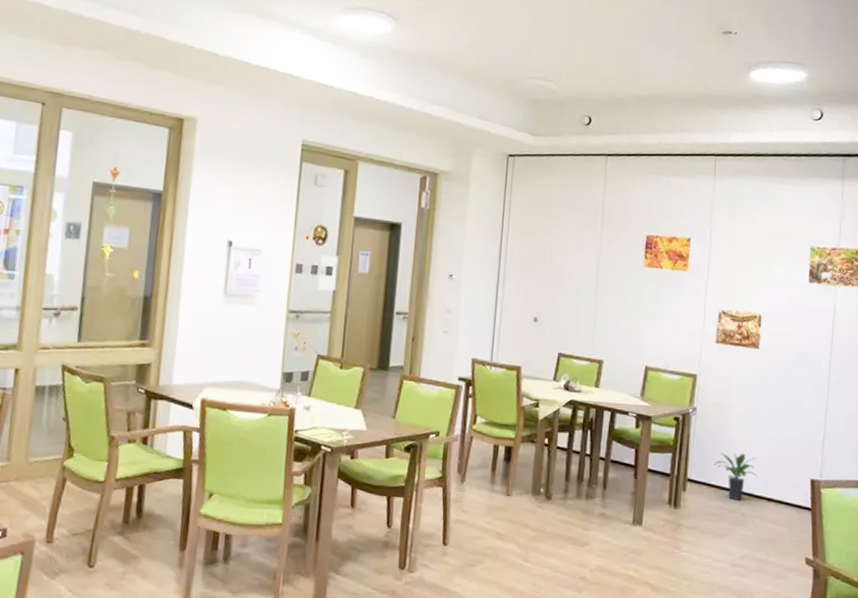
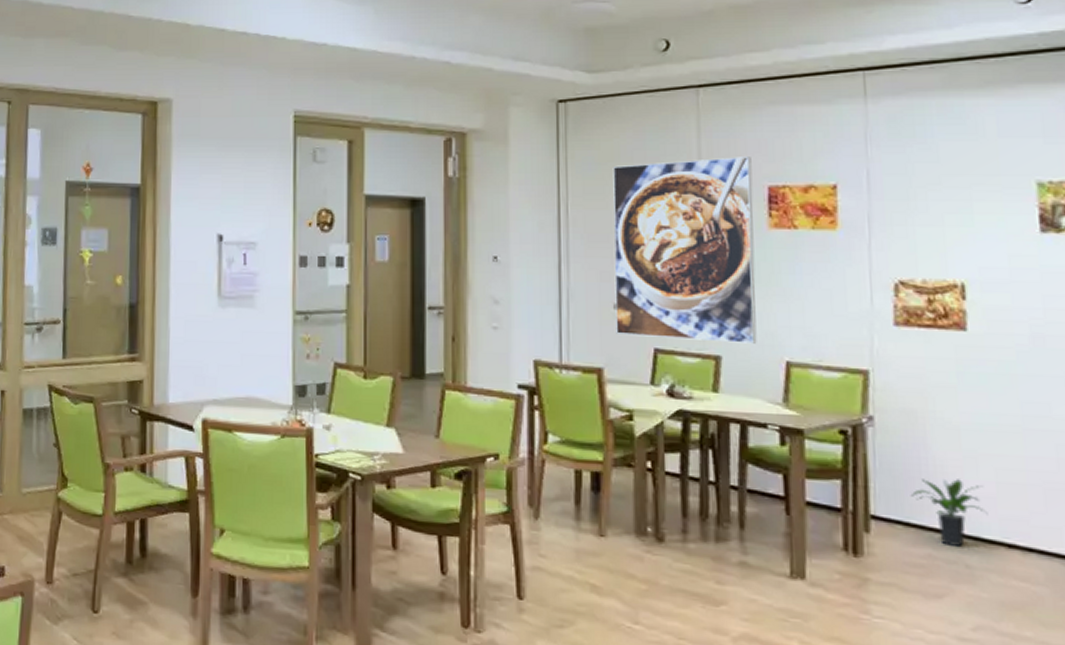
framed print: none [533,210,638,352] -> present [613,157,757,344]

